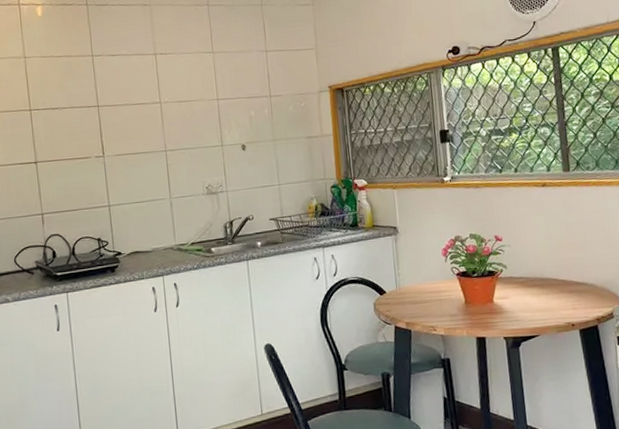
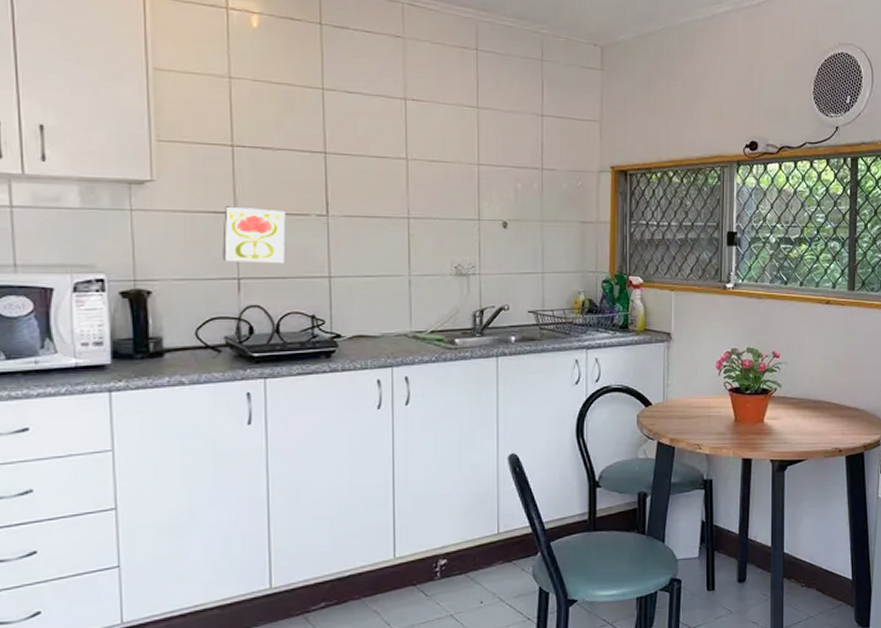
decorative tile: none [28,156,75,202] -> present [222,206,286,264]

